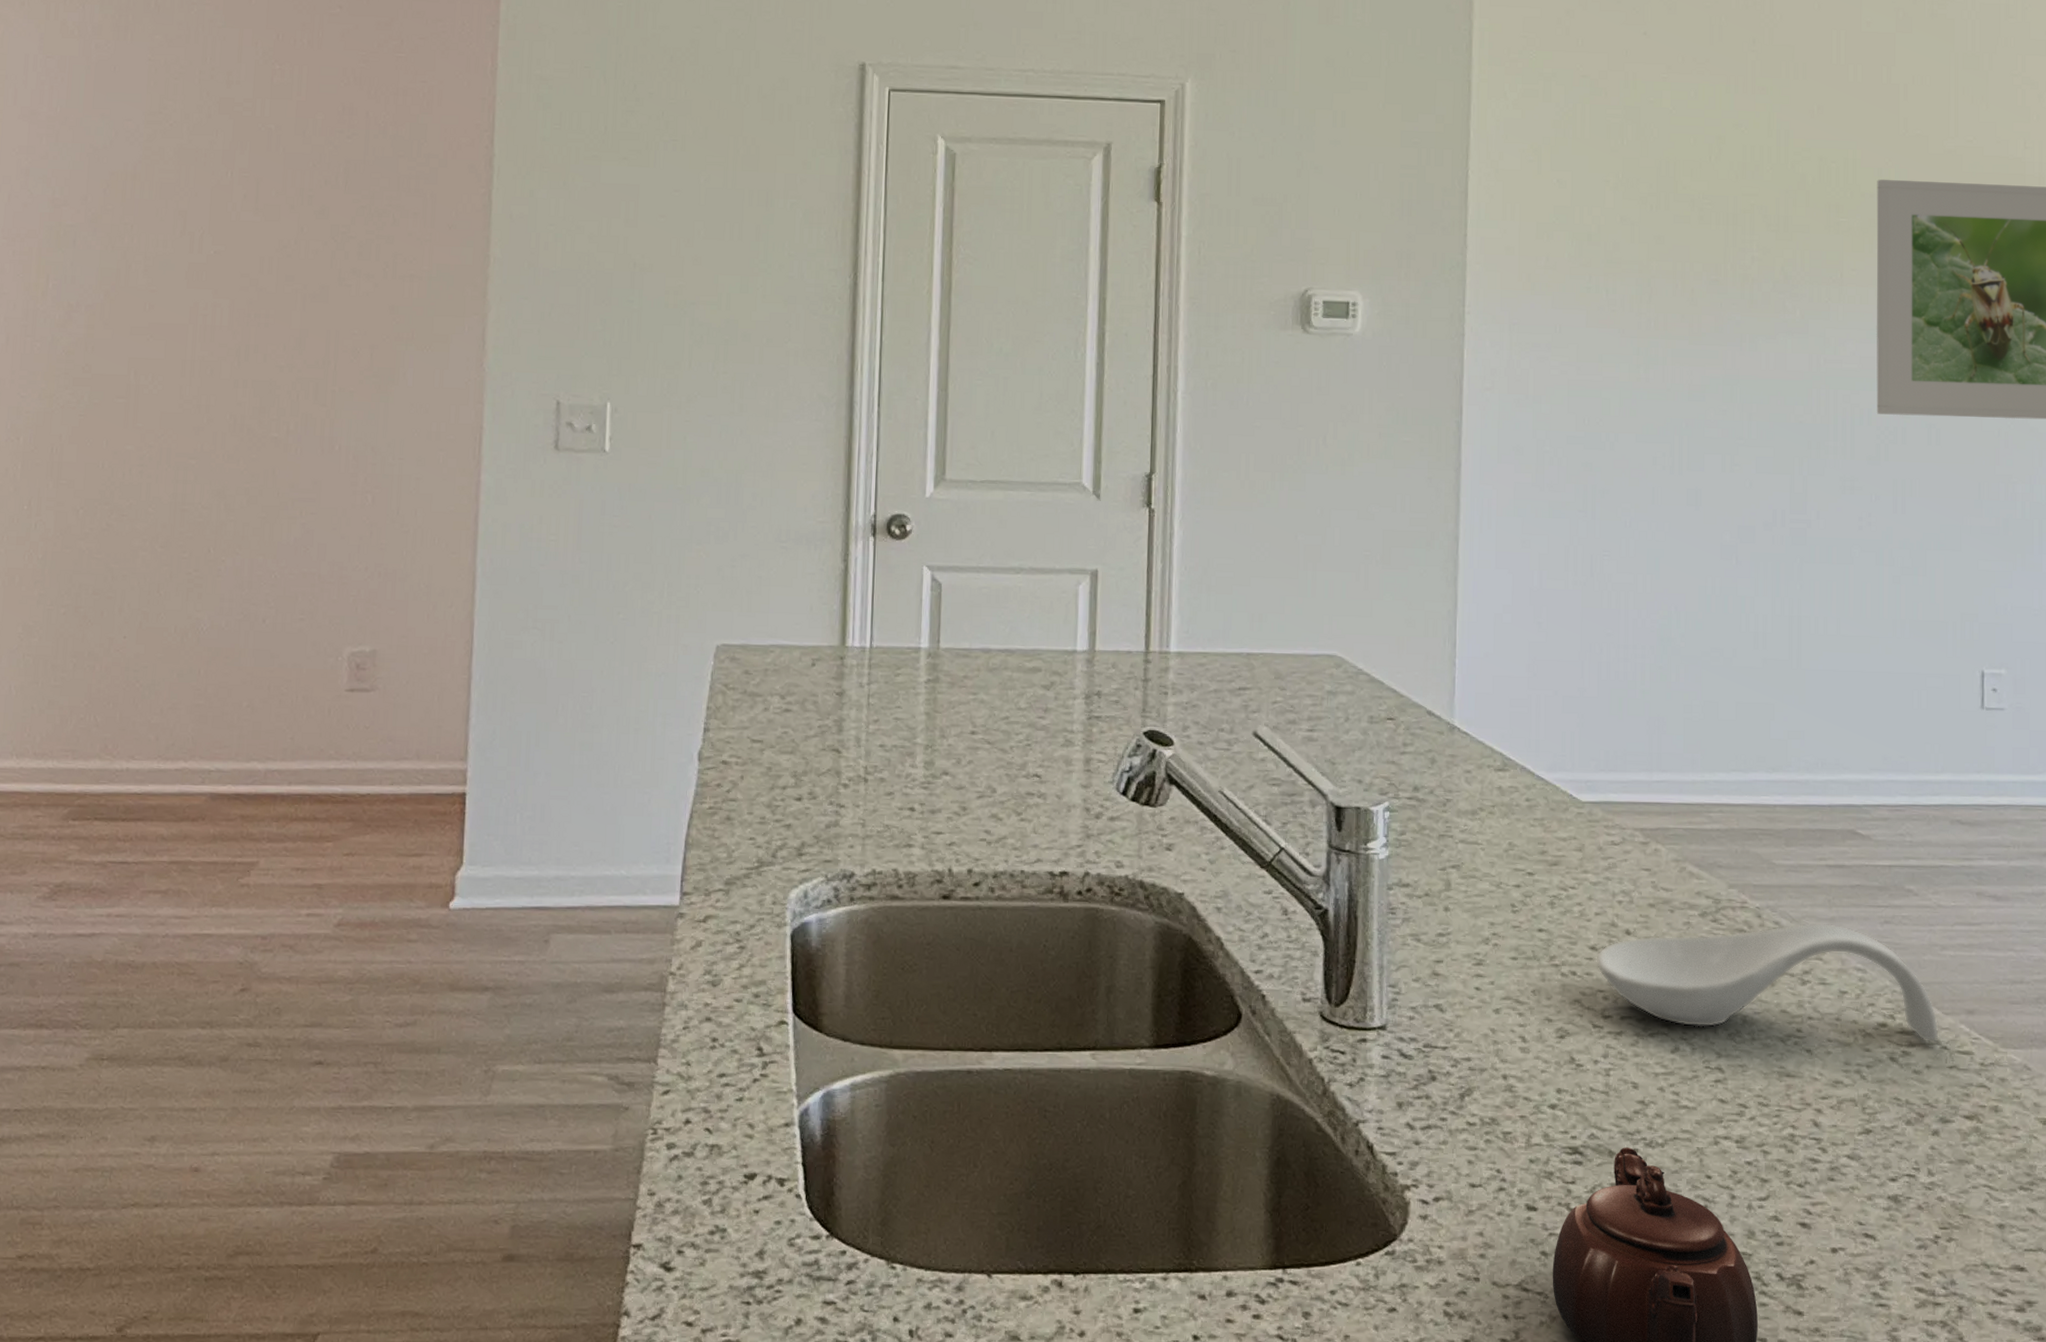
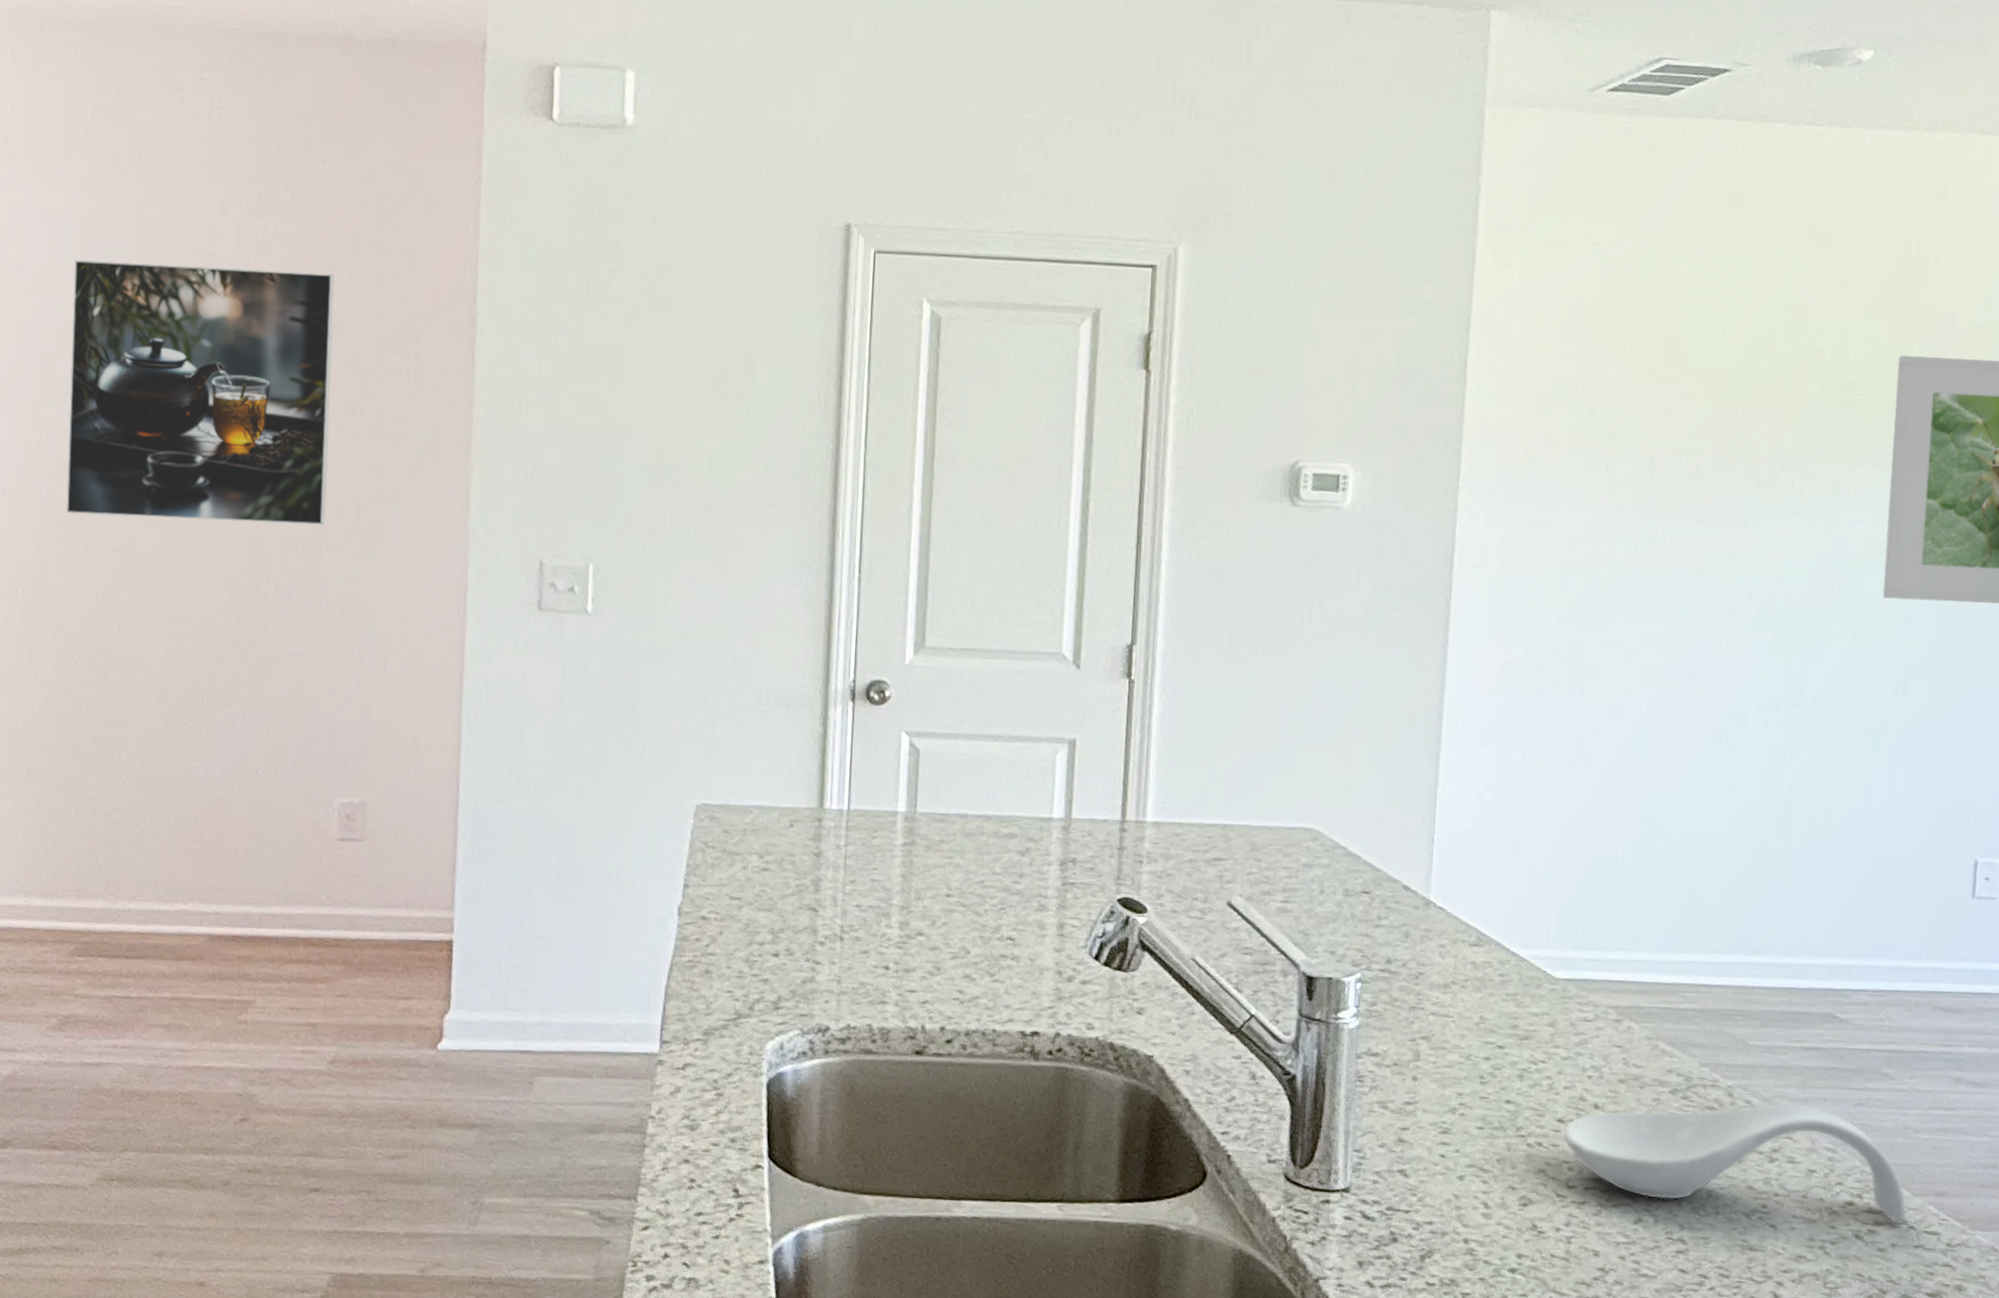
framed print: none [71,106,351,368] -> present [66,260,334,525]

